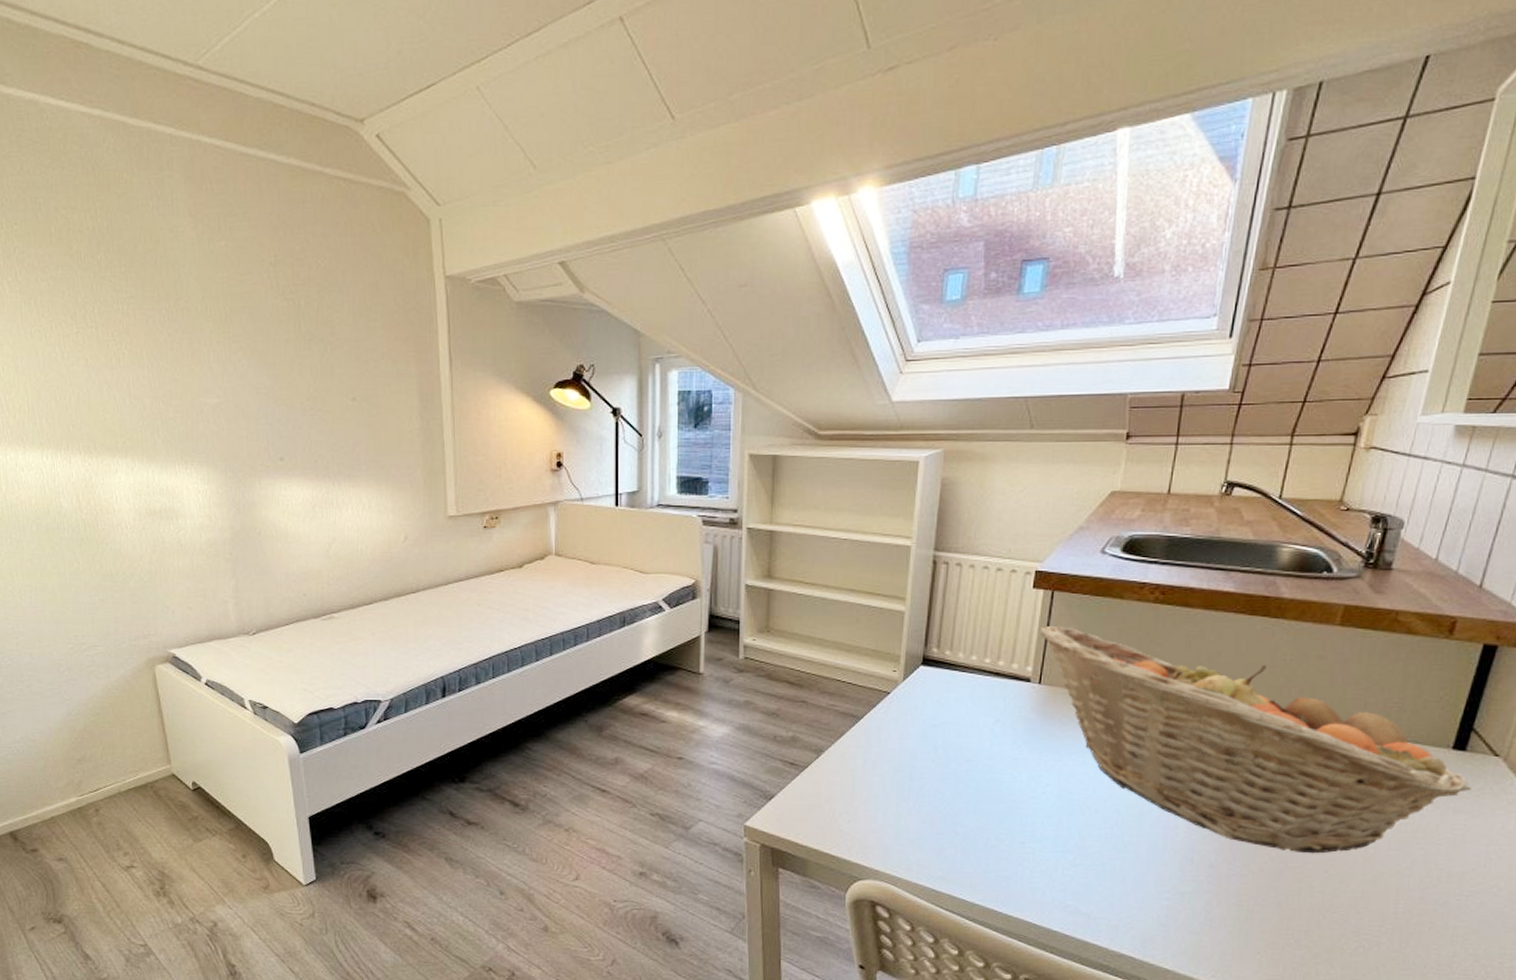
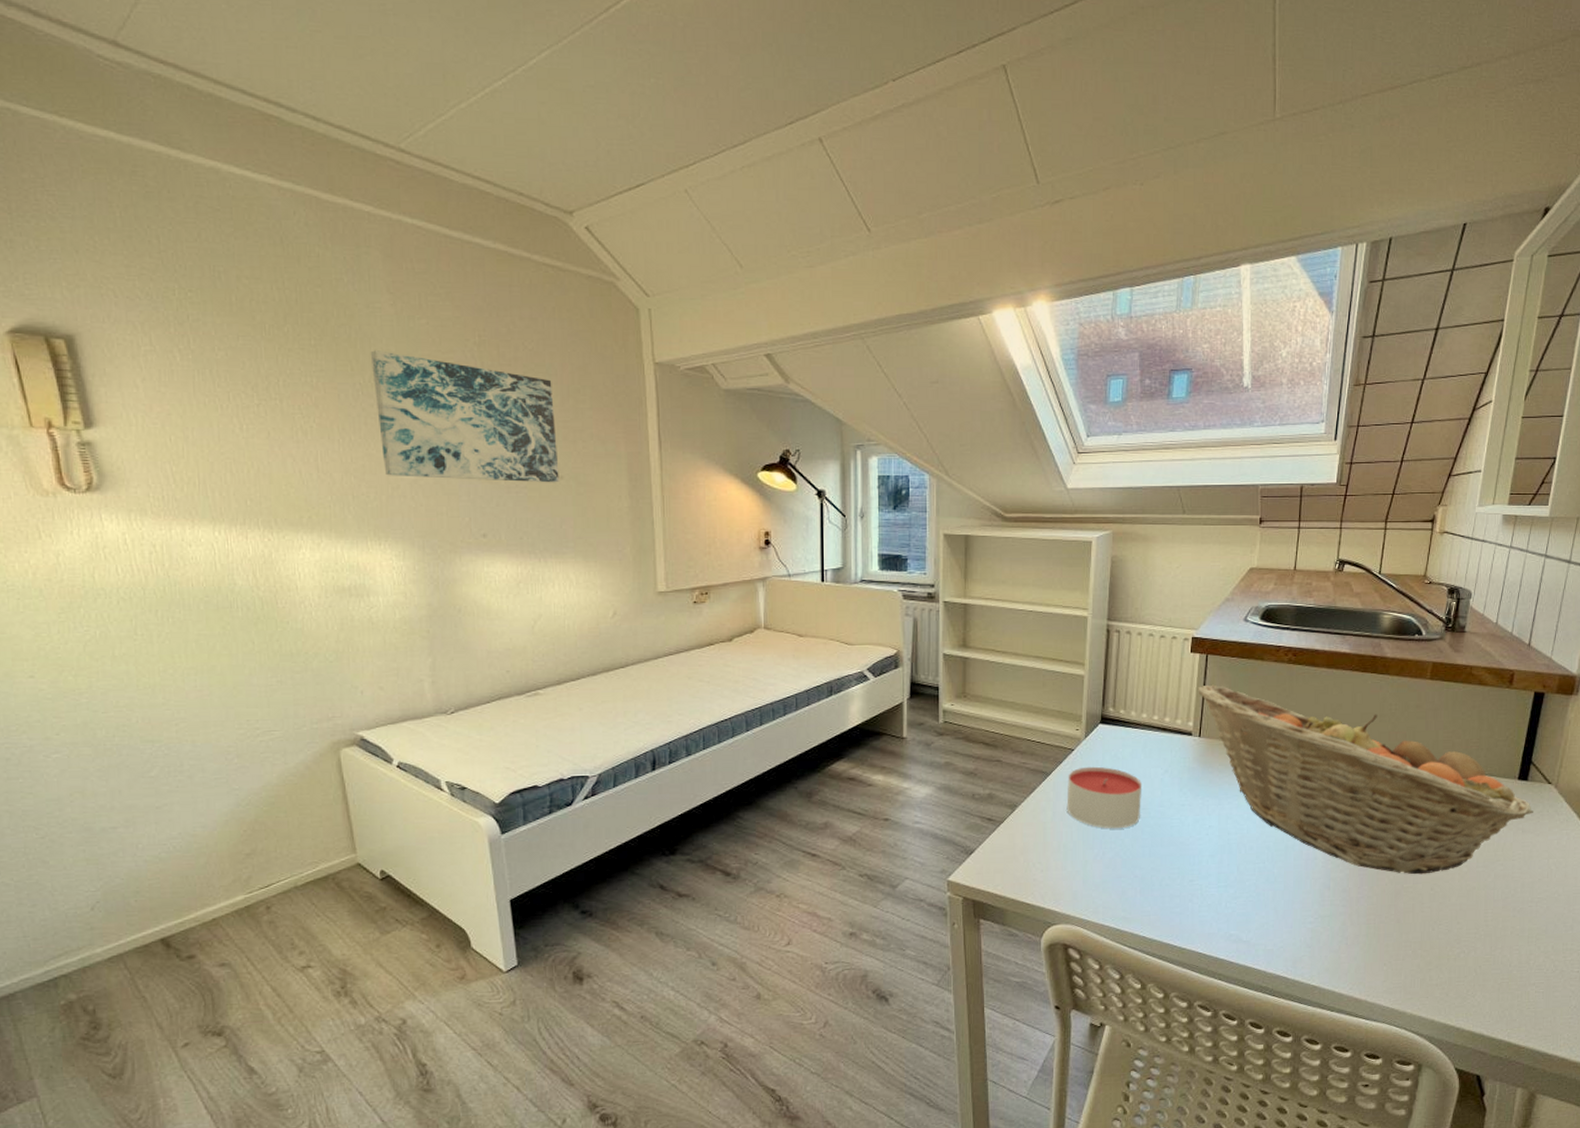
wall art: none [174,275,352,405] -> present [370,350,559,483]
candle: none [879,712,969,782] -> present [1066,766,1143,829]

